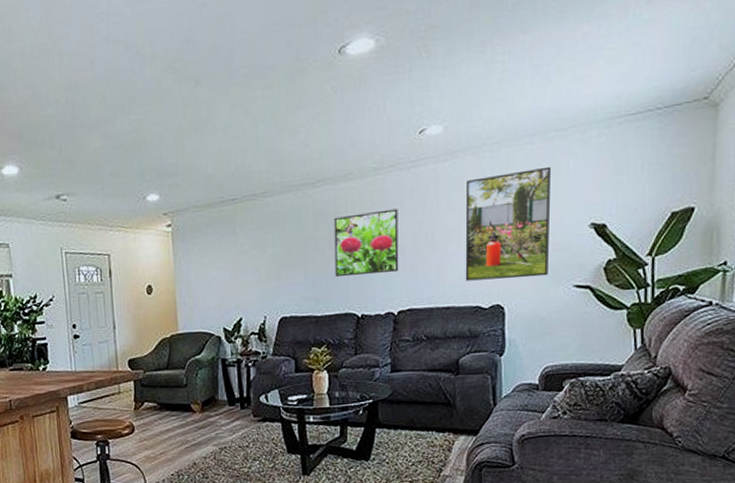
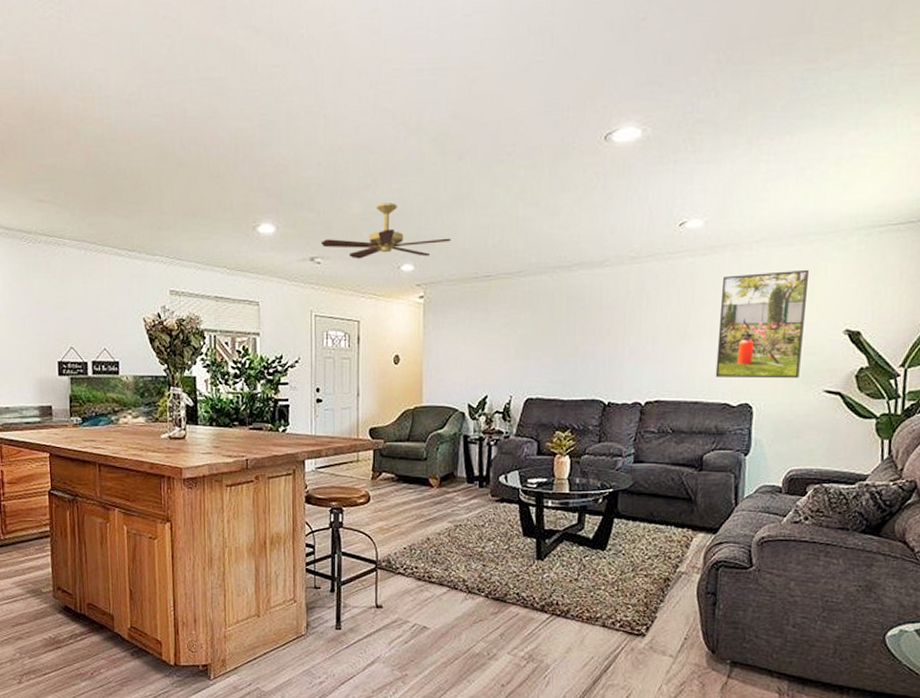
ceiling fan: none [65,134,194,194] -> present [320,203,452,259]
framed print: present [334,208,399,276] -> none [585,299,653,363]

